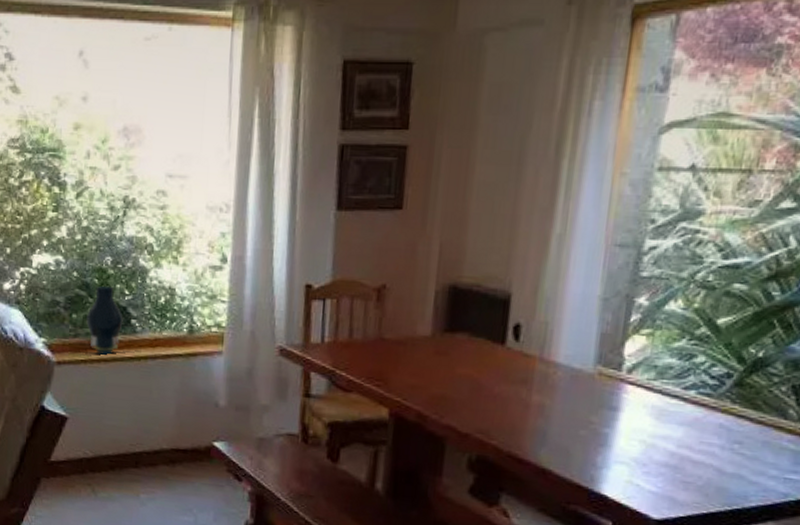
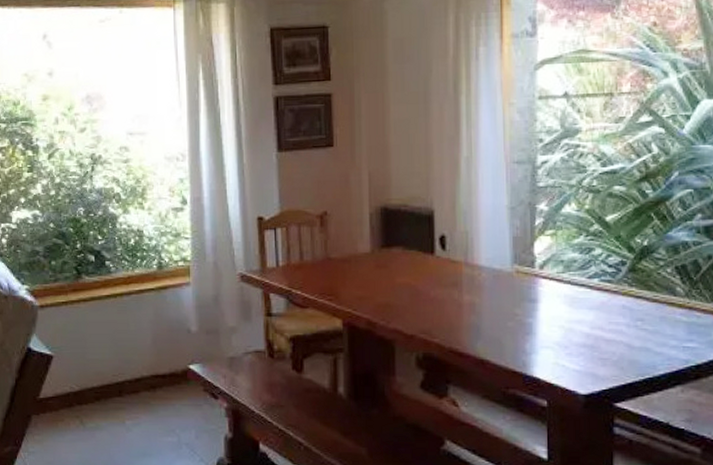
vase: present [86,285,123,355] -> none [65,233,98,295]

